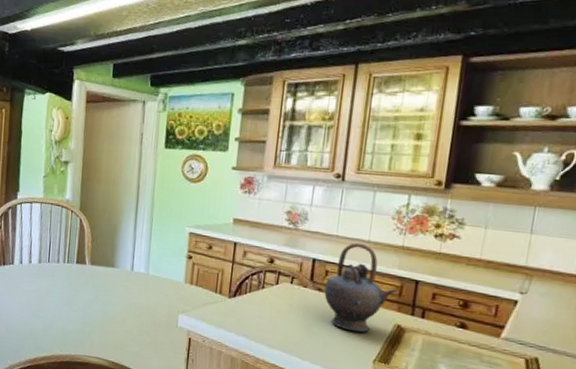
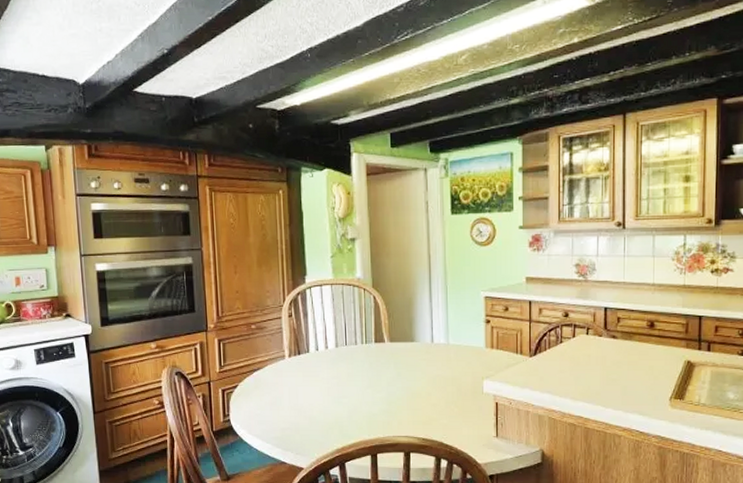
teapot: present [324,242,398,333] -> none [618,286,684,373]

